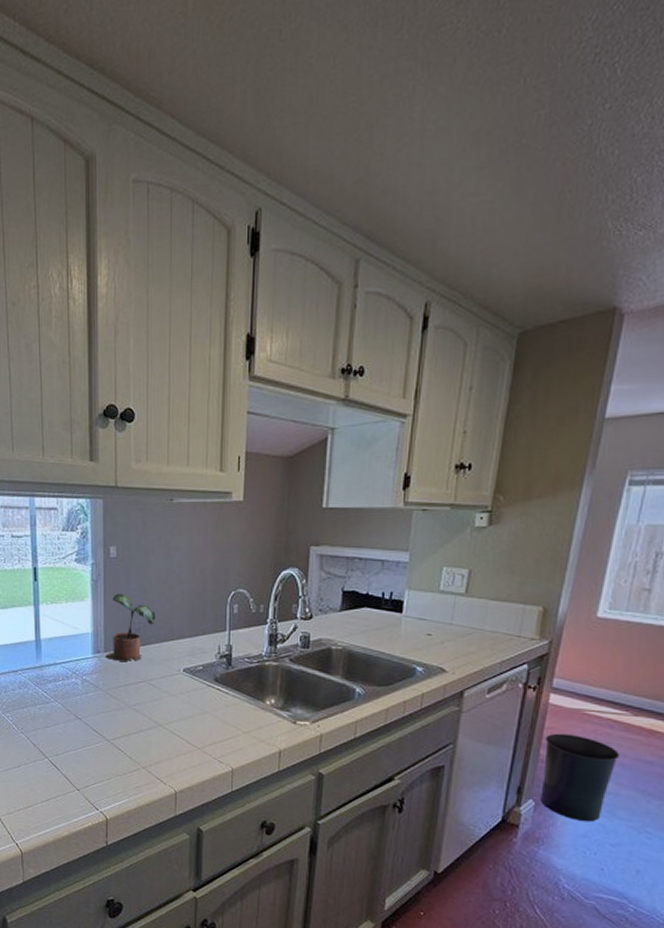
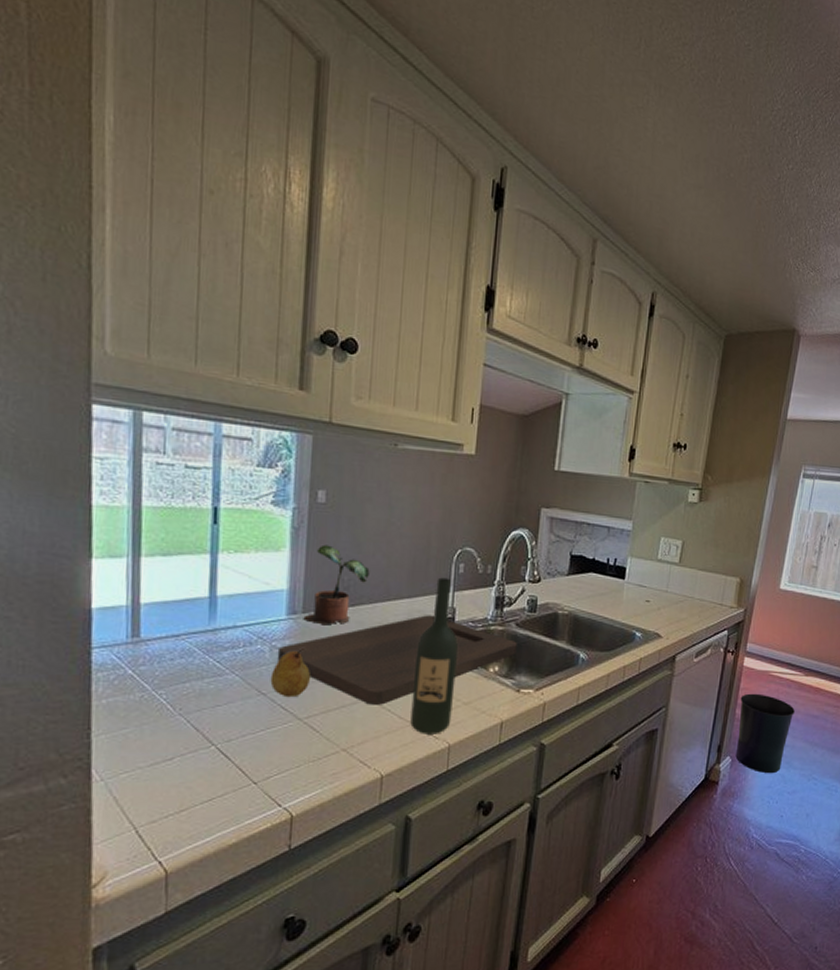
fruit: none [84,680,115,722] -> present [270,647,311,698]
cutting board: none [88,652,292,731] -> present [278,615,517,705]
wine bottle: none [197,618,236,759] -> present [410,577,458,734]

